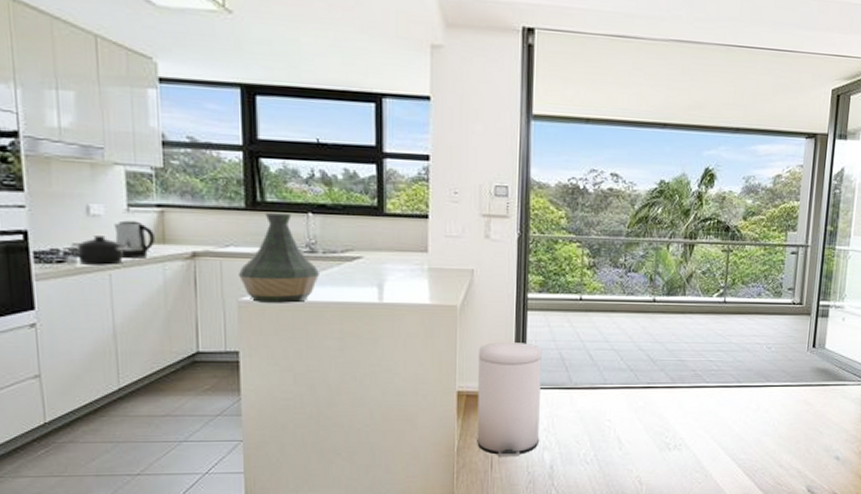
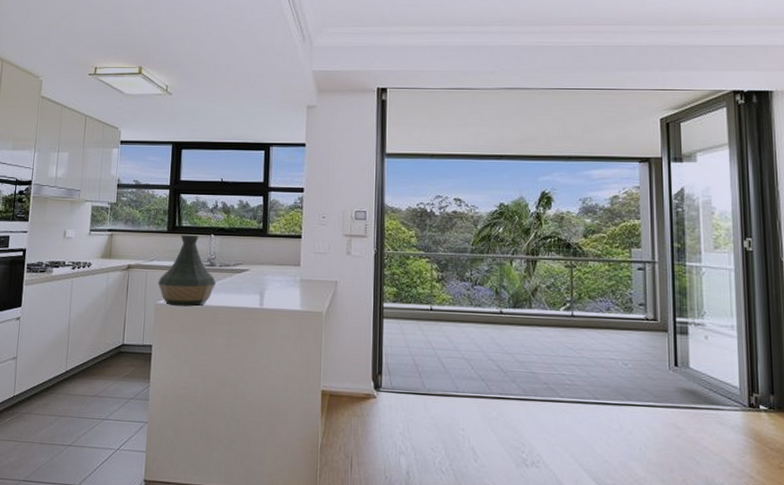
saucepan: present [71,235,128,265] -> none [51,252,86,274]
kettle: present [114,220,155,258] -> none [79,241,104,269]
pedal bin: present [477,342,542,458] -> none [338,346,397,460]

